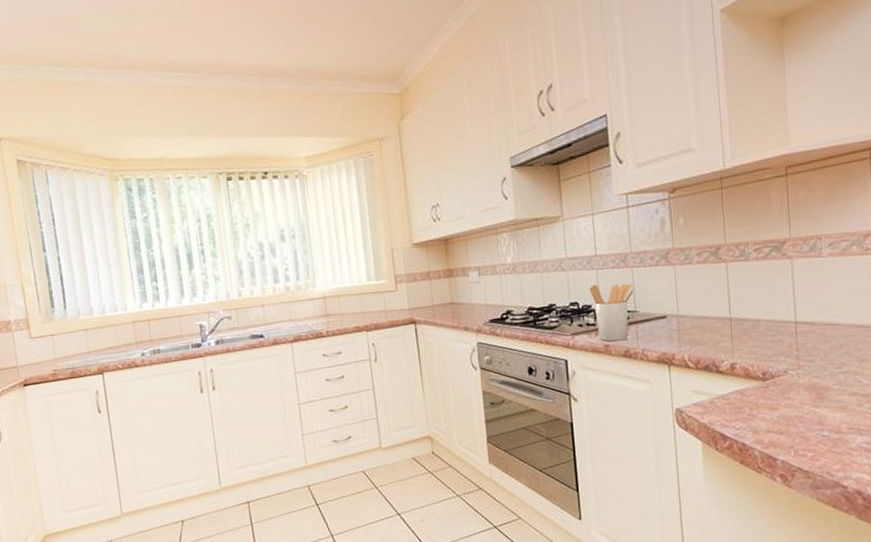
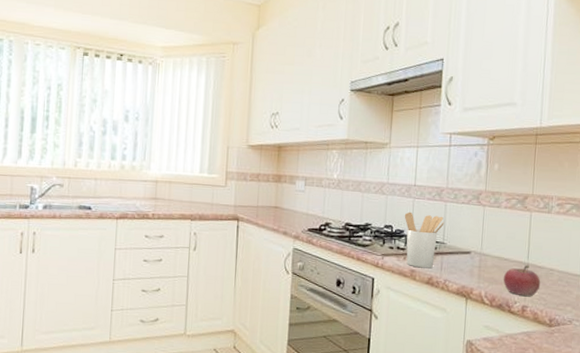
fruit: none [705,319,748,354] -> present [503,264,541,297]

